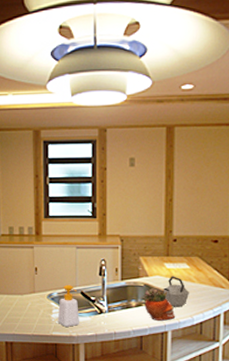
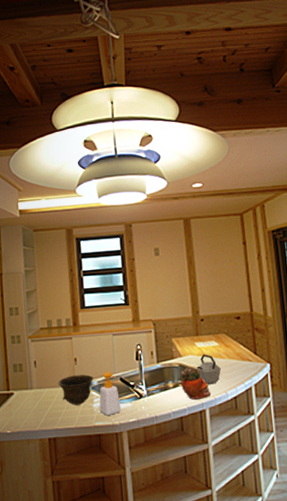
bowl: none [17,285,53,314] -> present [57,374,93,405]

